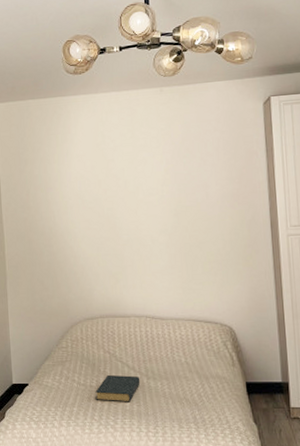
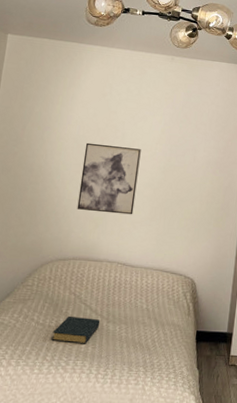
wall art: none [89,194,152,267] -> present [77,142,141,215]

